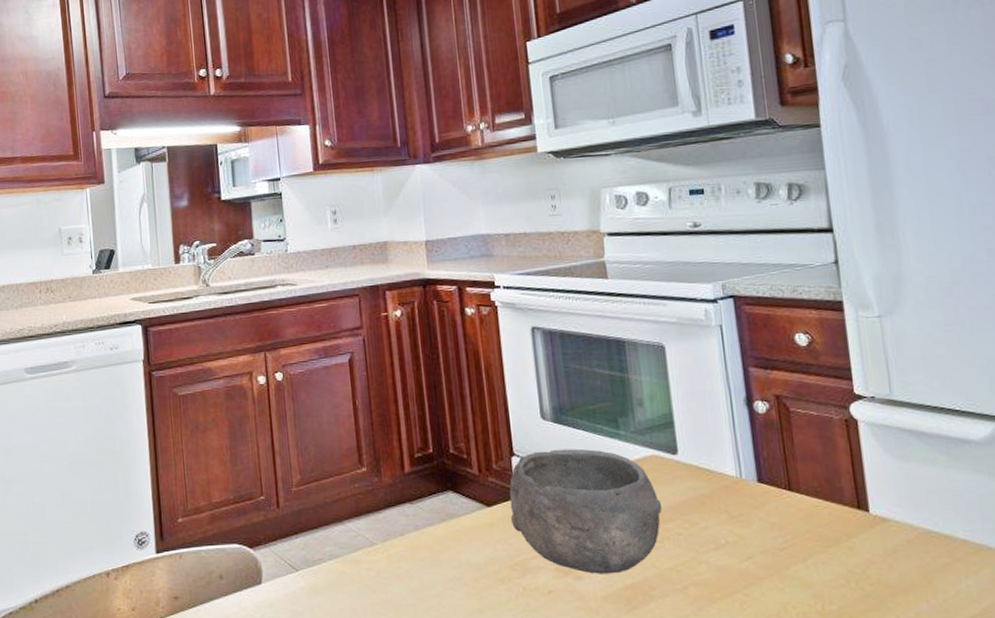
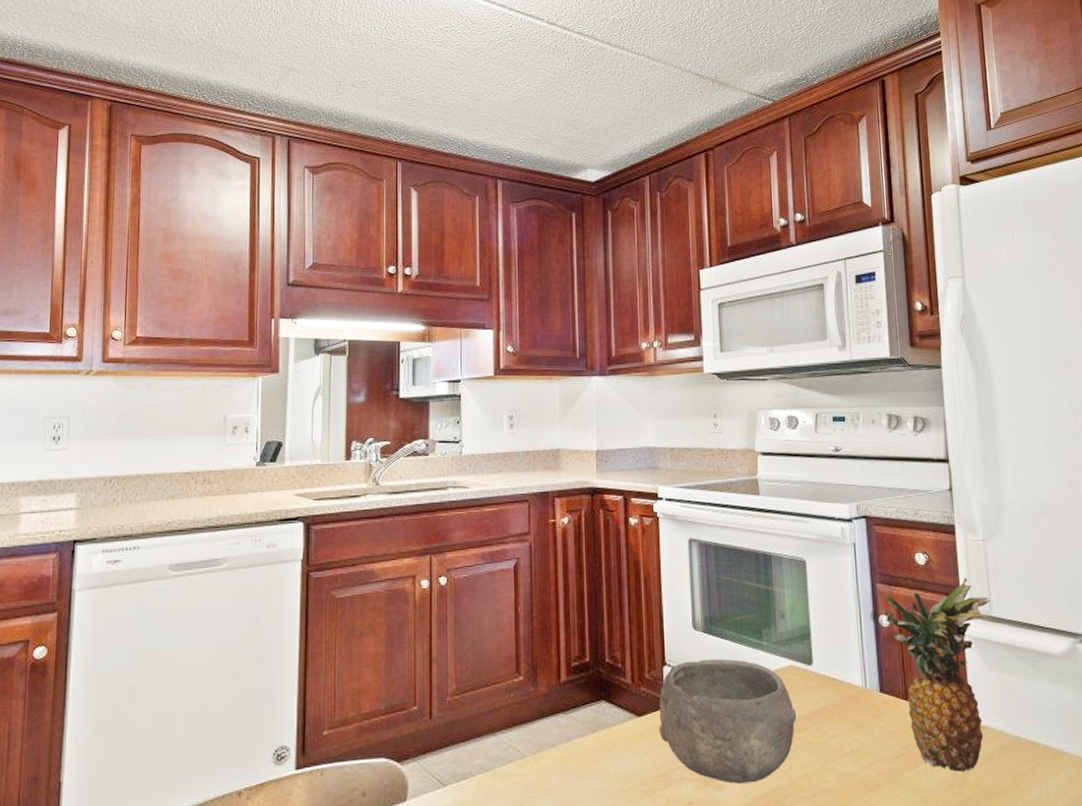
fruit: none [756,358,890,566] -> present [882,578,991,772]

